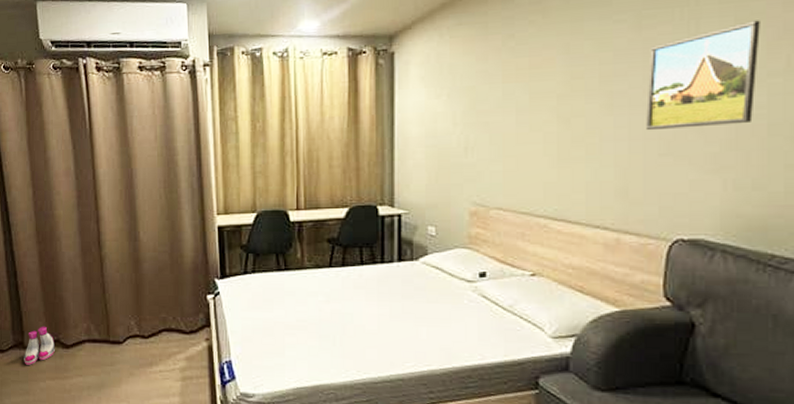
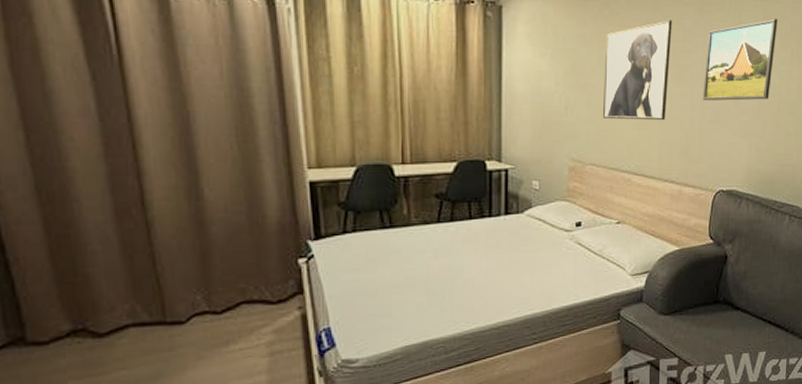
boots: present [24,326,55,365] -> none [27,313,80,366]
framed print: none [509,42,599,158] -> present [602,20,673,121]

